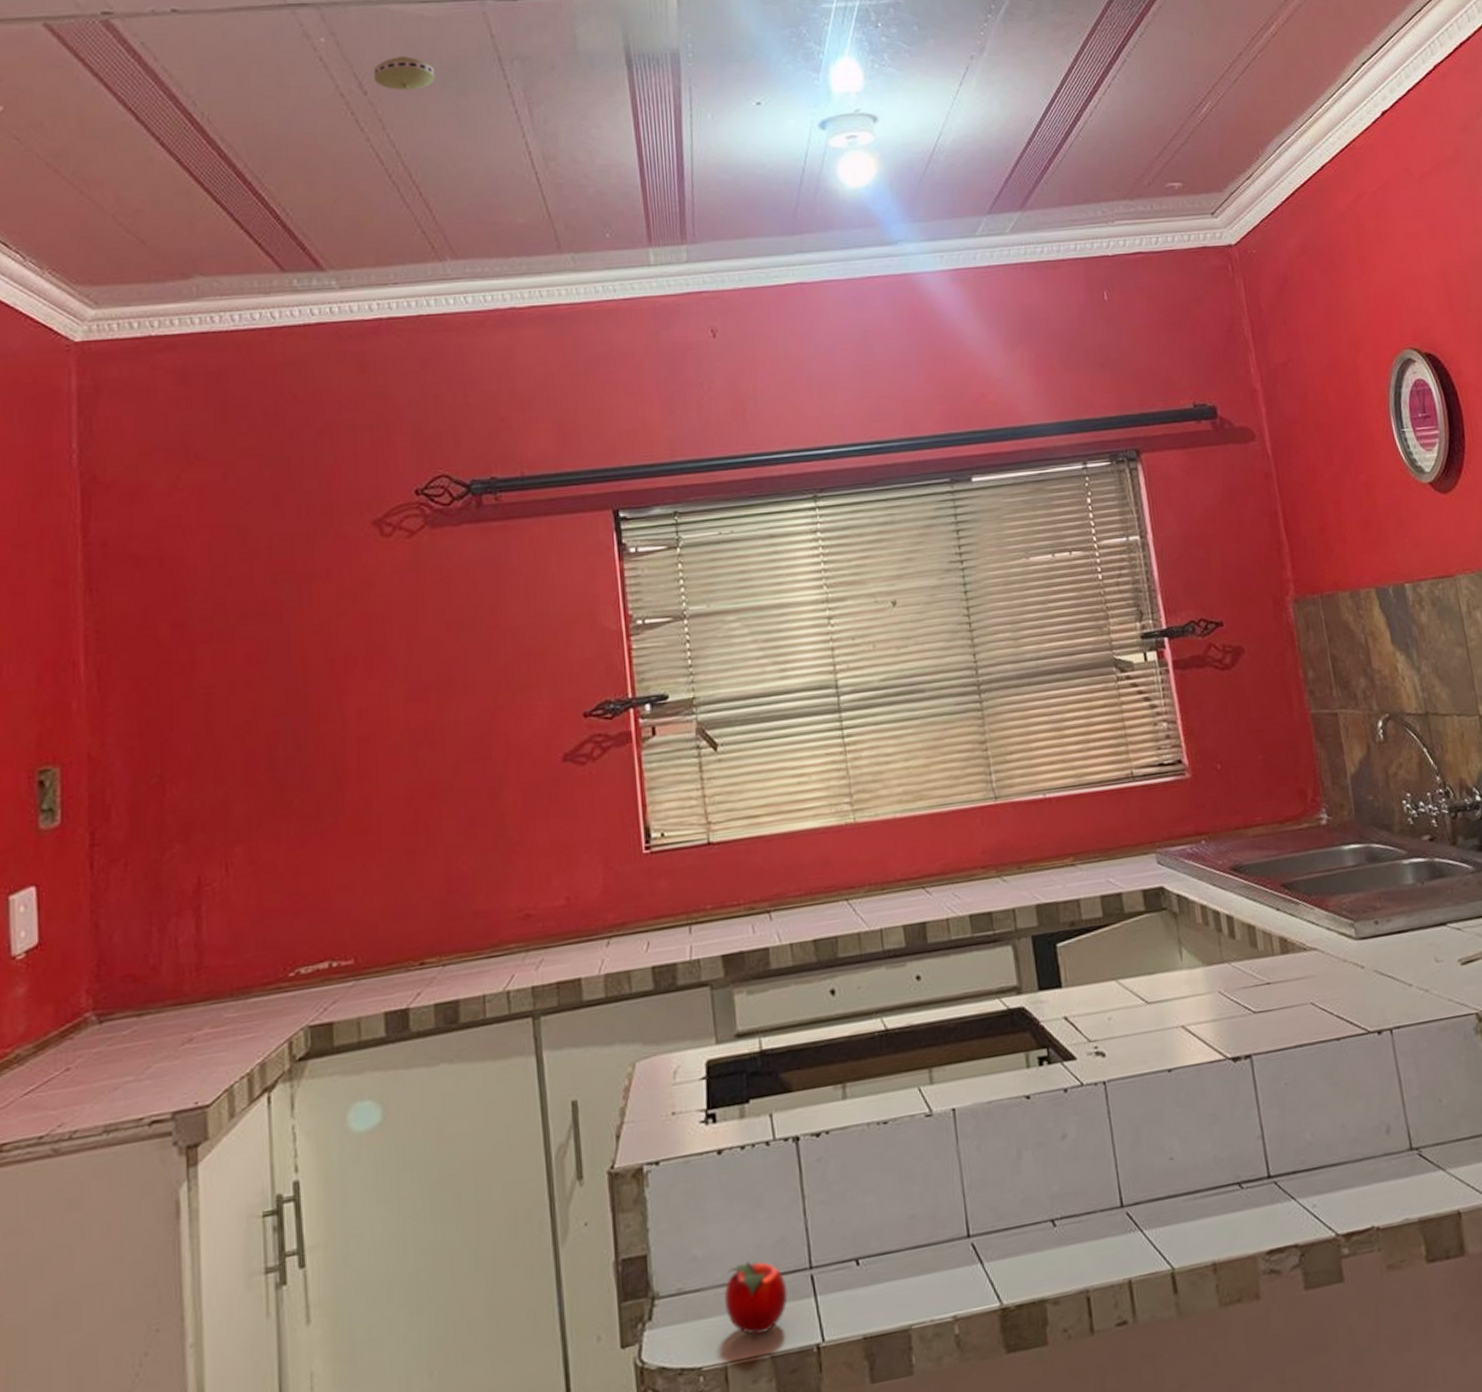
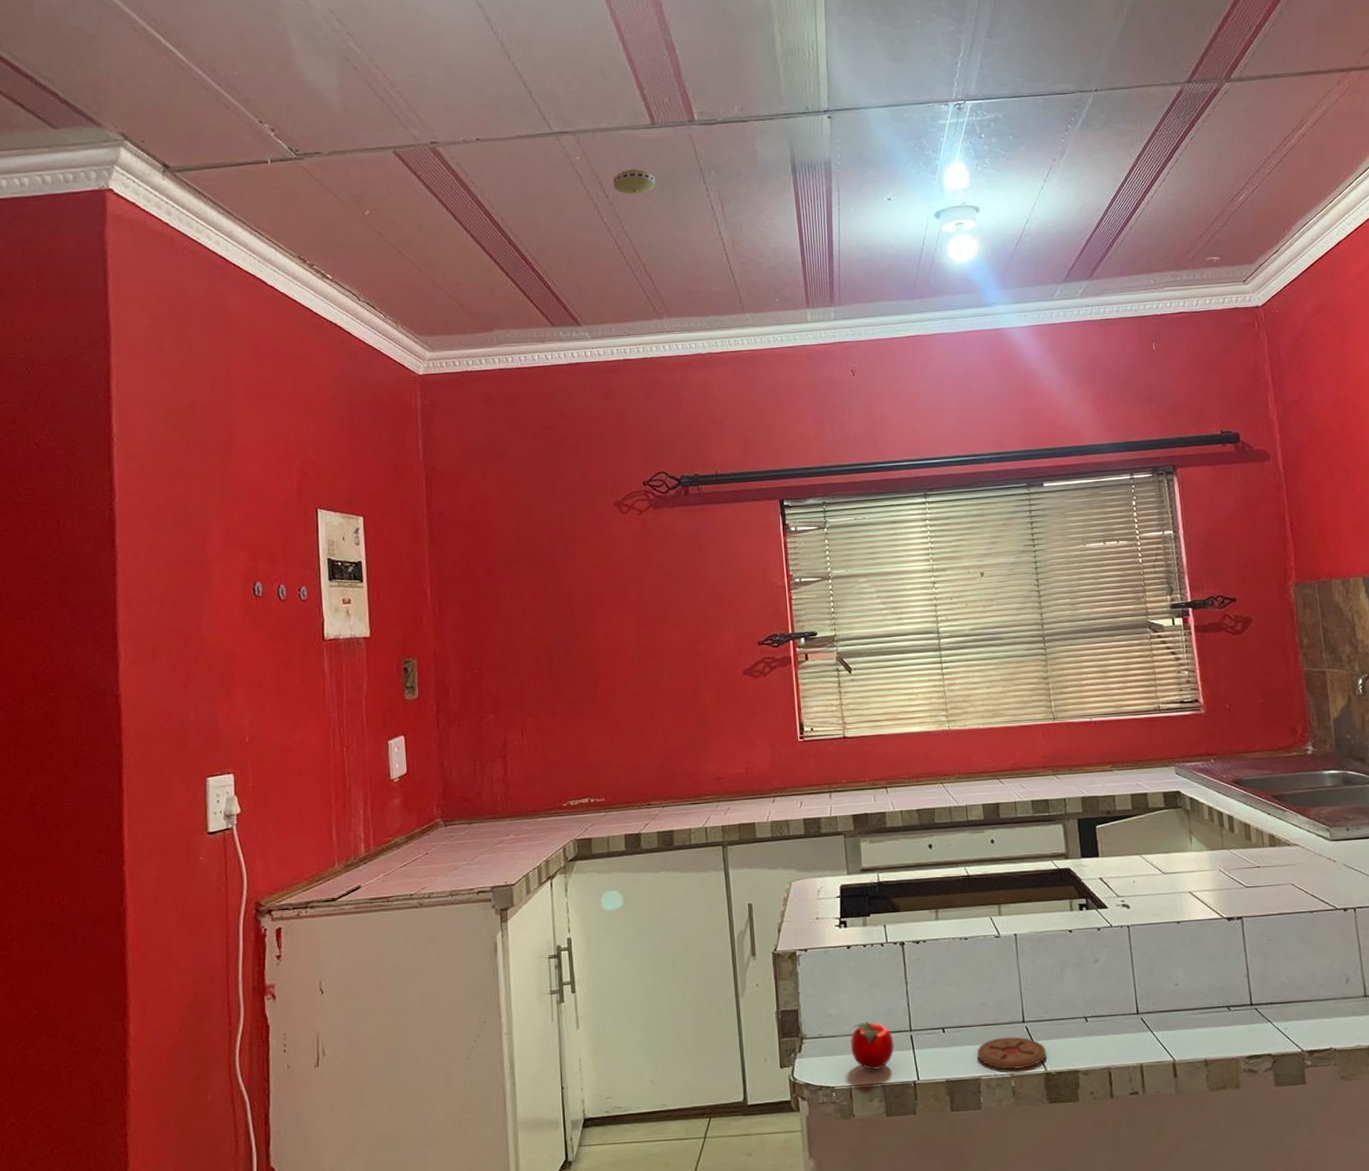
coaster: none [905,1259,1001,1310] -> present [977,1037,1046,1070]

